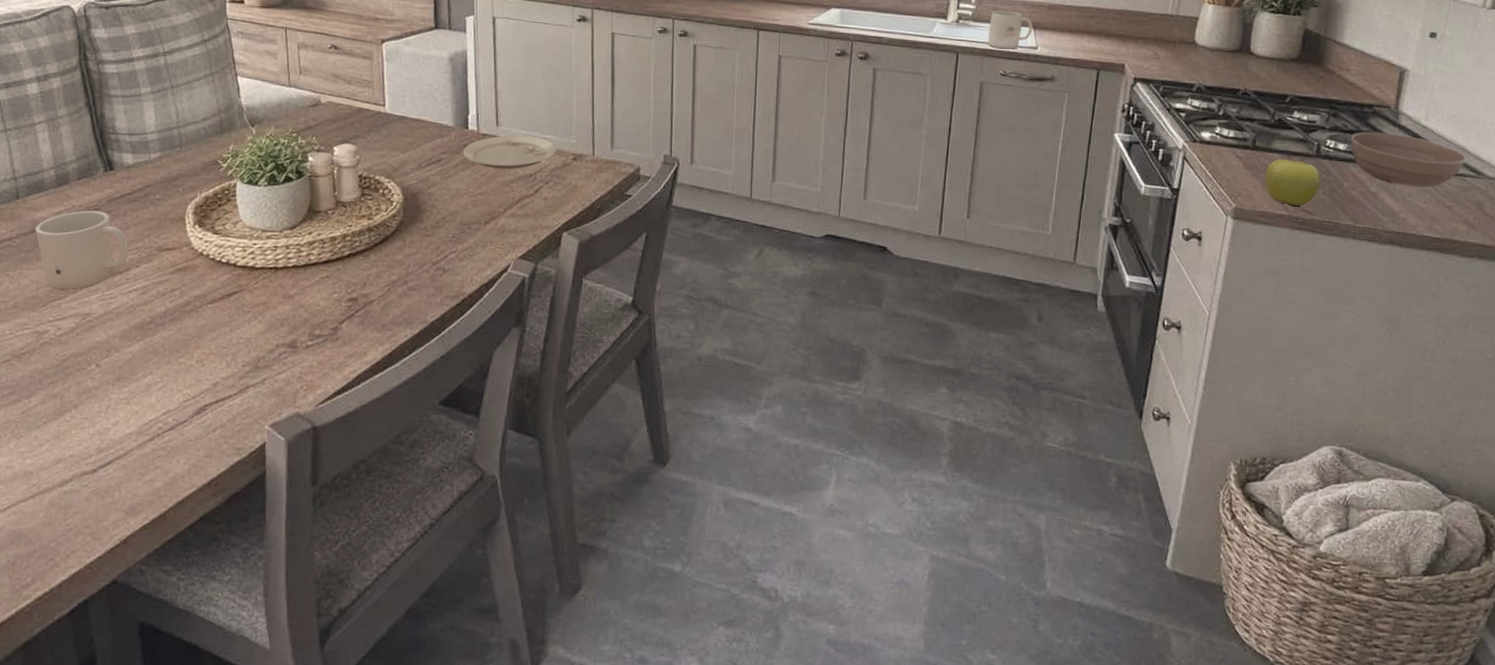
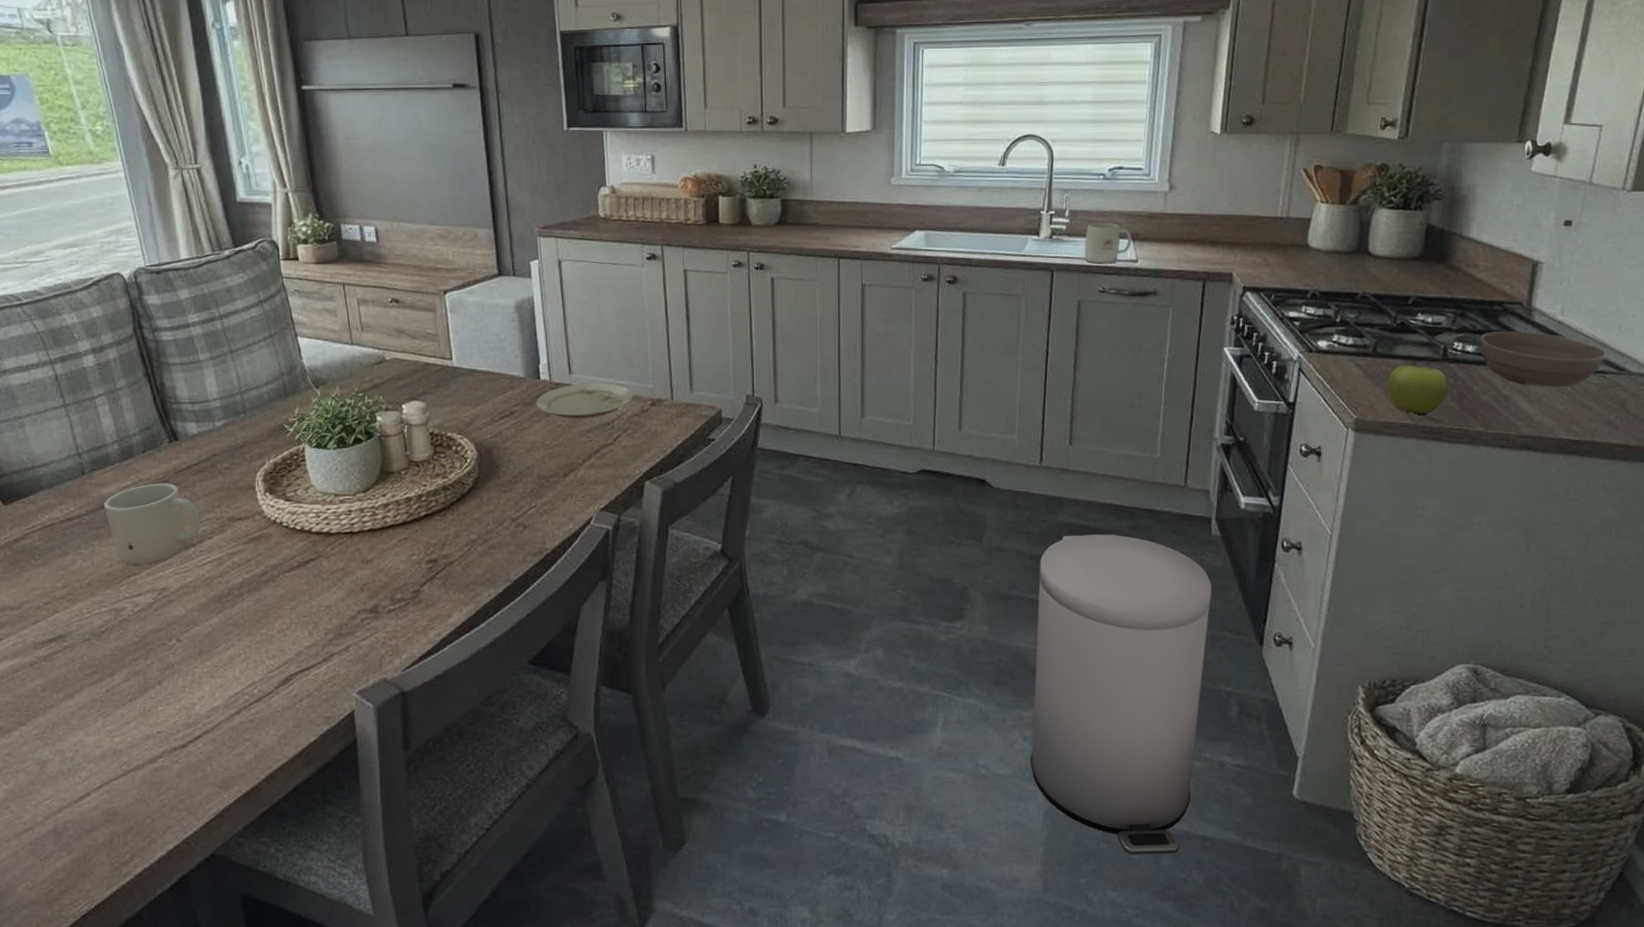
pedal bin: none [918,304,1096,619] -> present [1031,534,1212,855]

